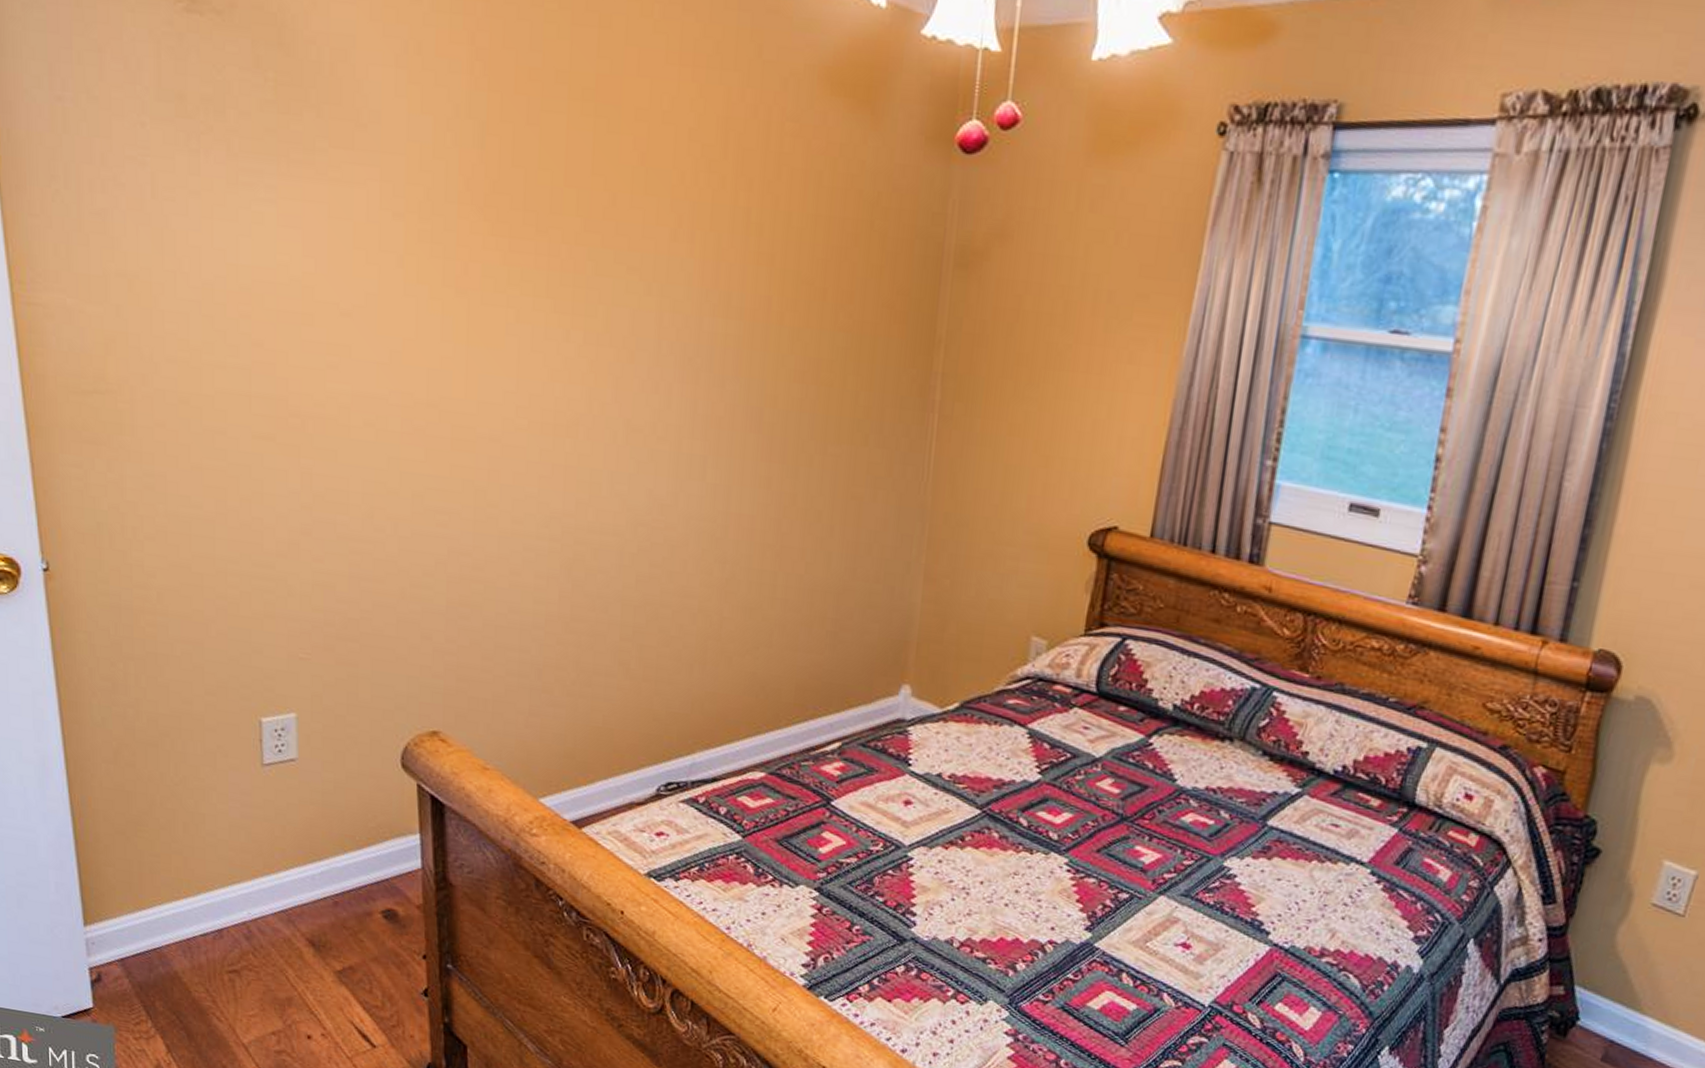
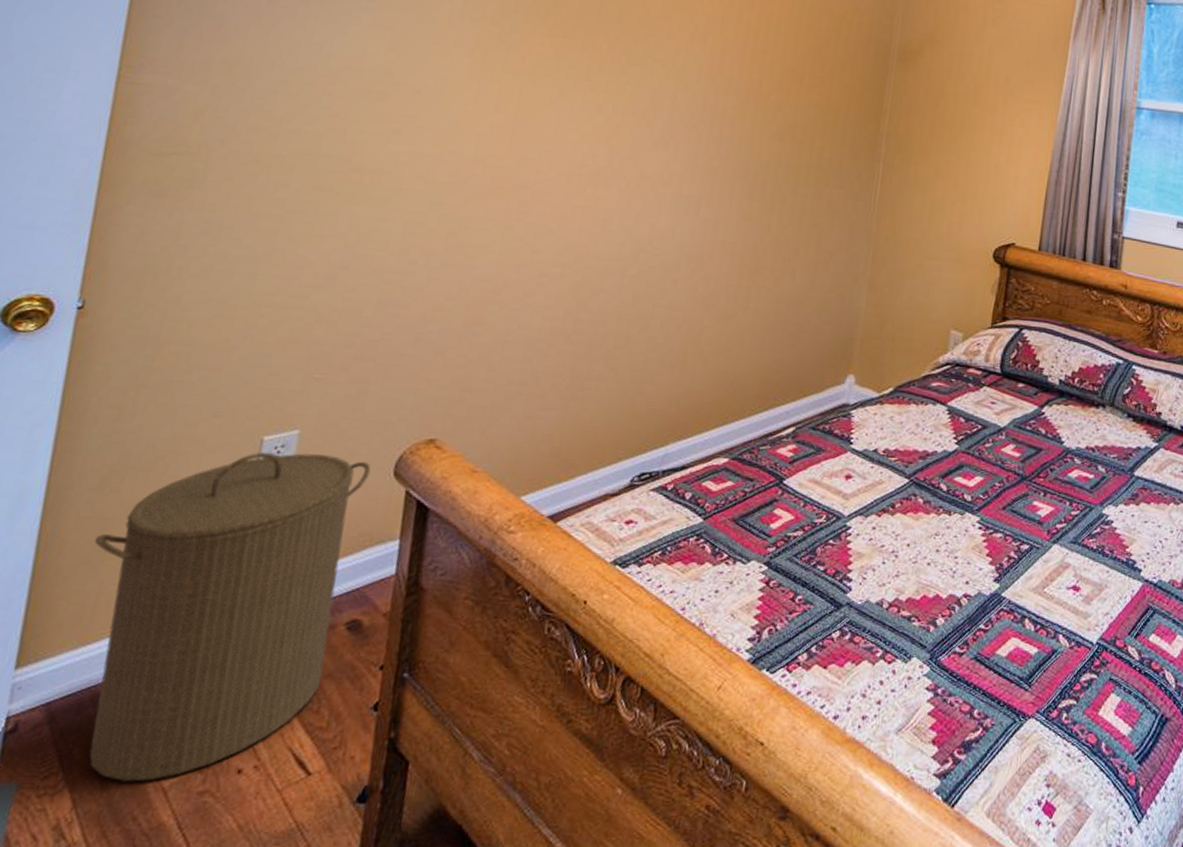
laundry hamper: none [123,733,377,1037] -> present [89,451,371,782]

